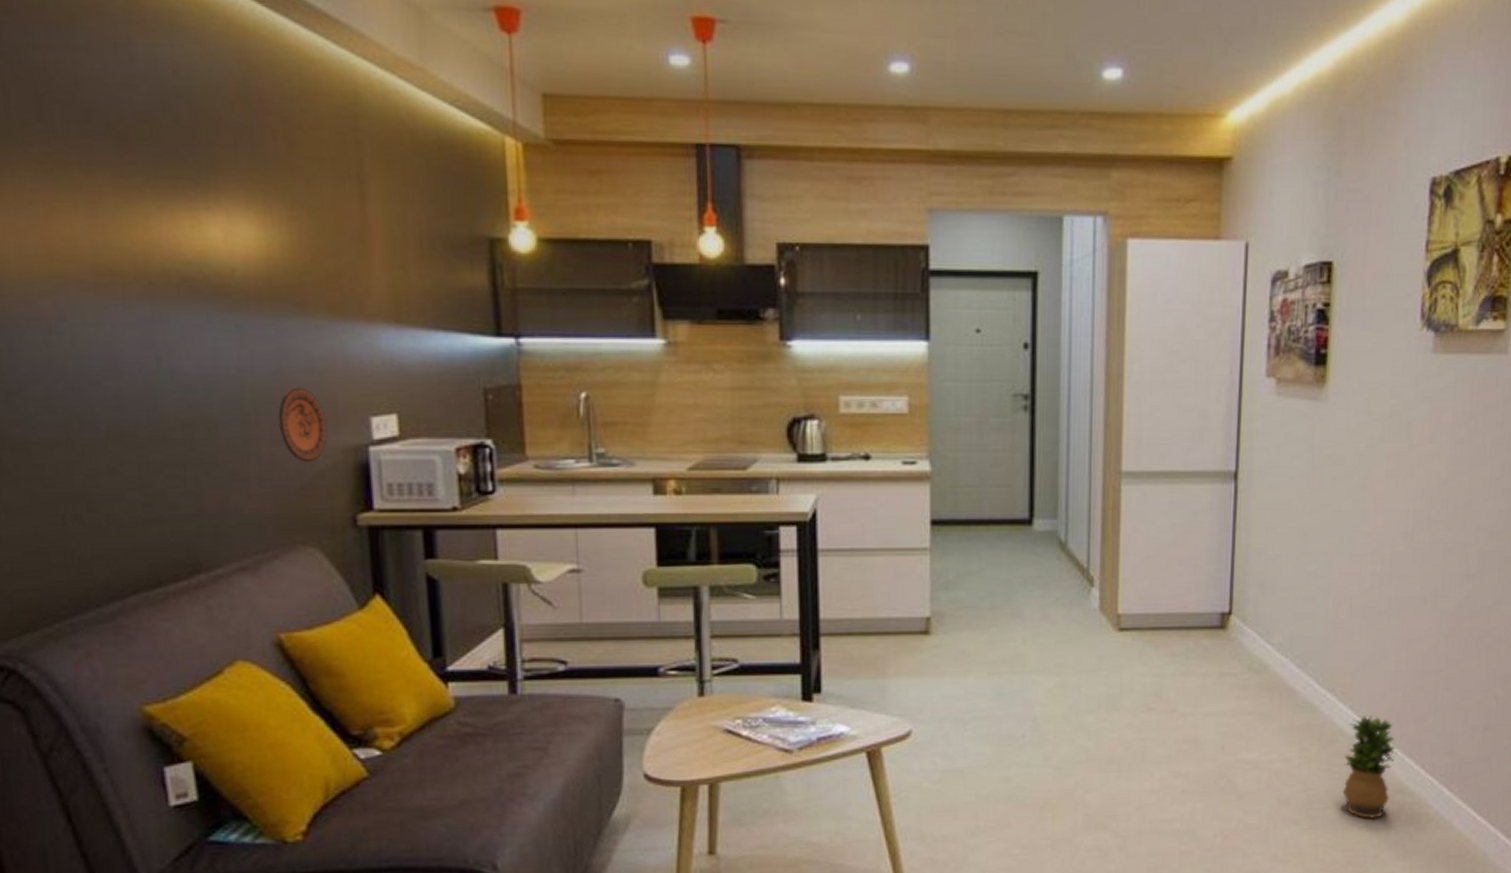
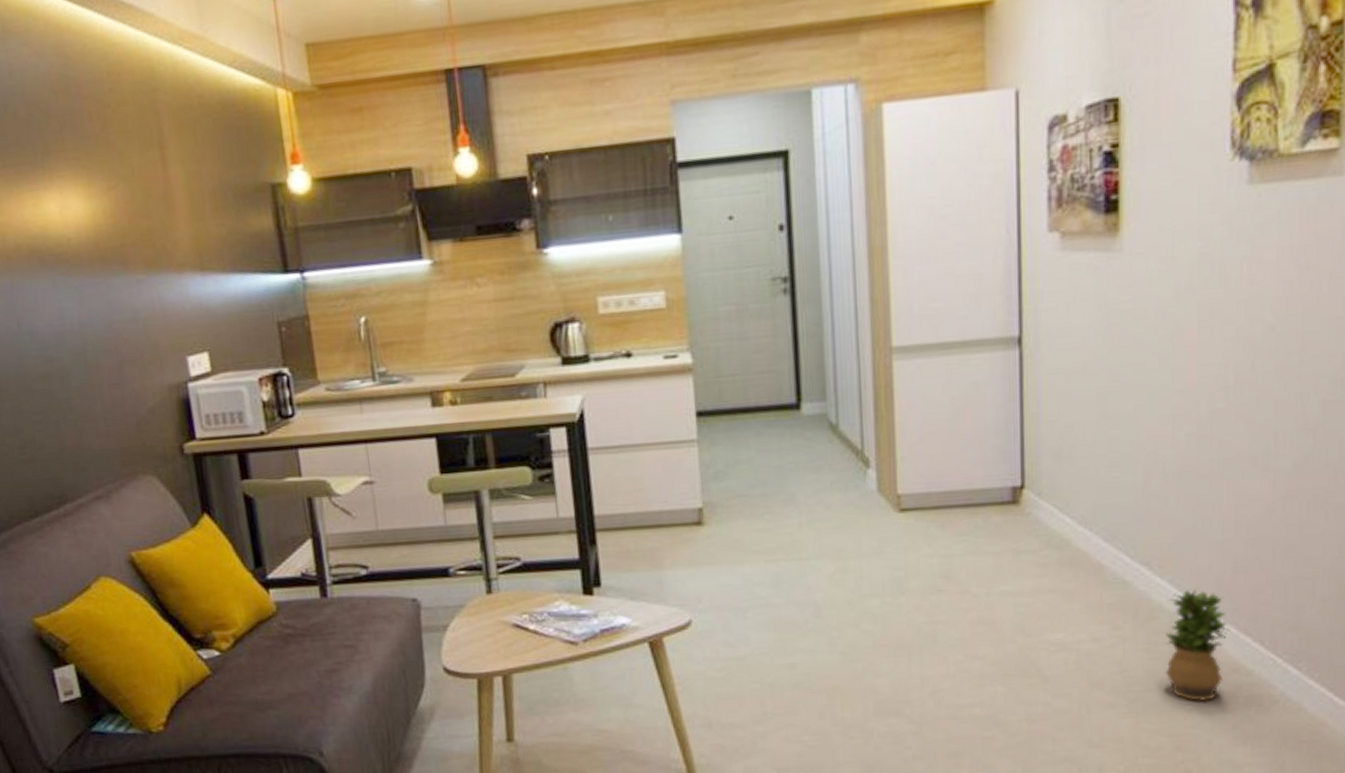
decorative plate: present [278,387,328,462] -> none [114,336,154,402]

